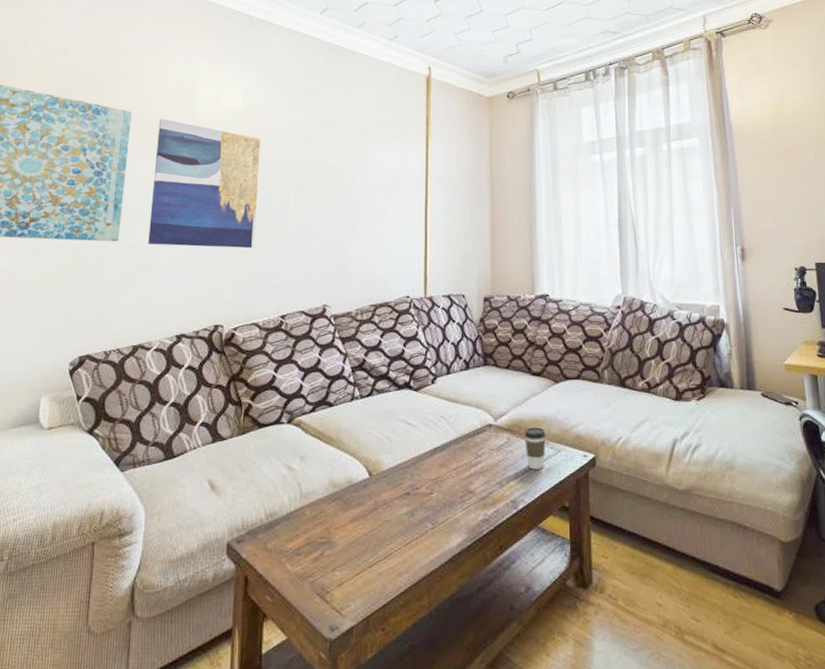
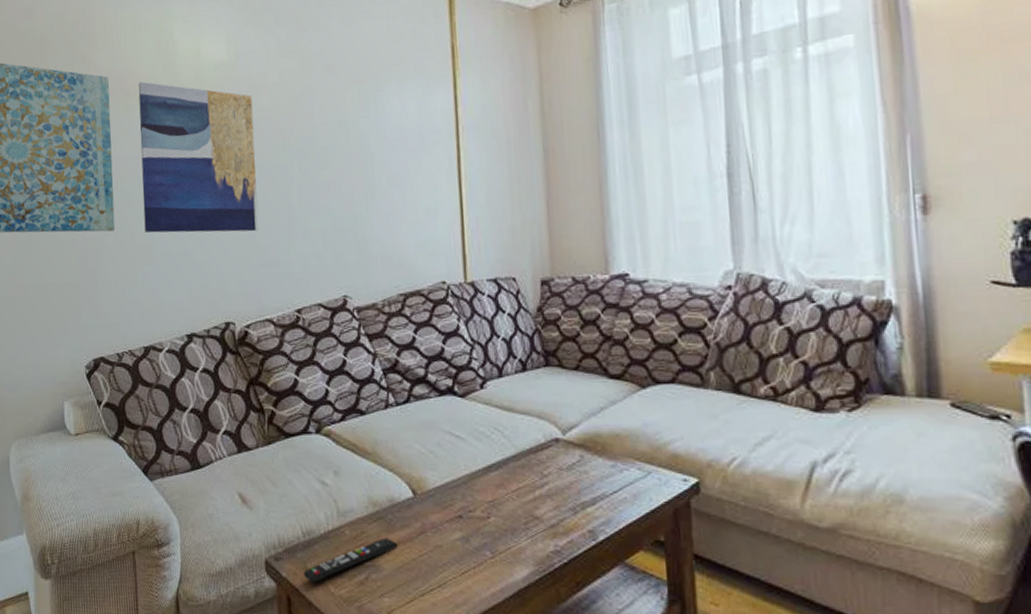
remote control: none [262,515,352,562] -> present [303,537,398,583]
coffee cup: present [524,427,546,470] -> none [602,443,631,495]

